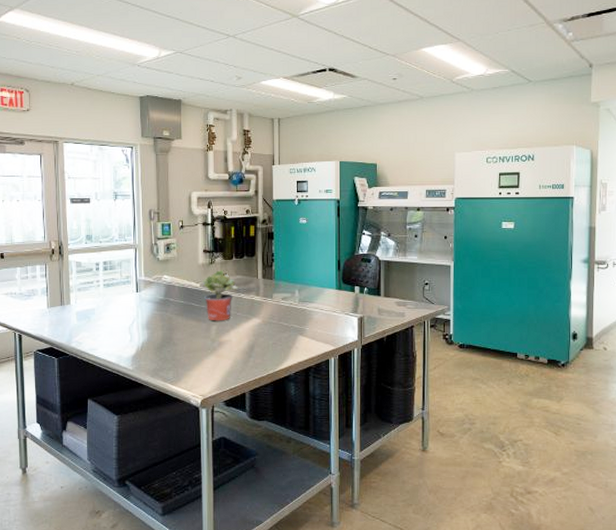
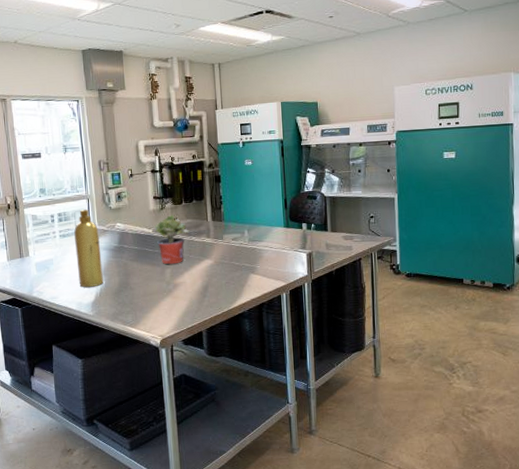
spray bottle: none [119,259,146,340] -> present [74,209,104,288]

